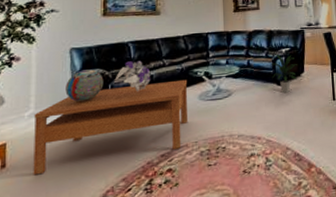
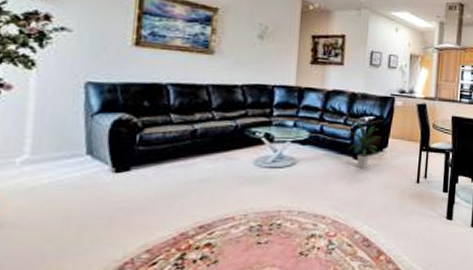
coffee table: present [33,79,188,176] -> none [24,139,242,237]
decorative sphere: present [65,69,104,102] -> none [75,112,130,153]
bouquet: present [116,60,151,92] -> none [147,108,195,148]

